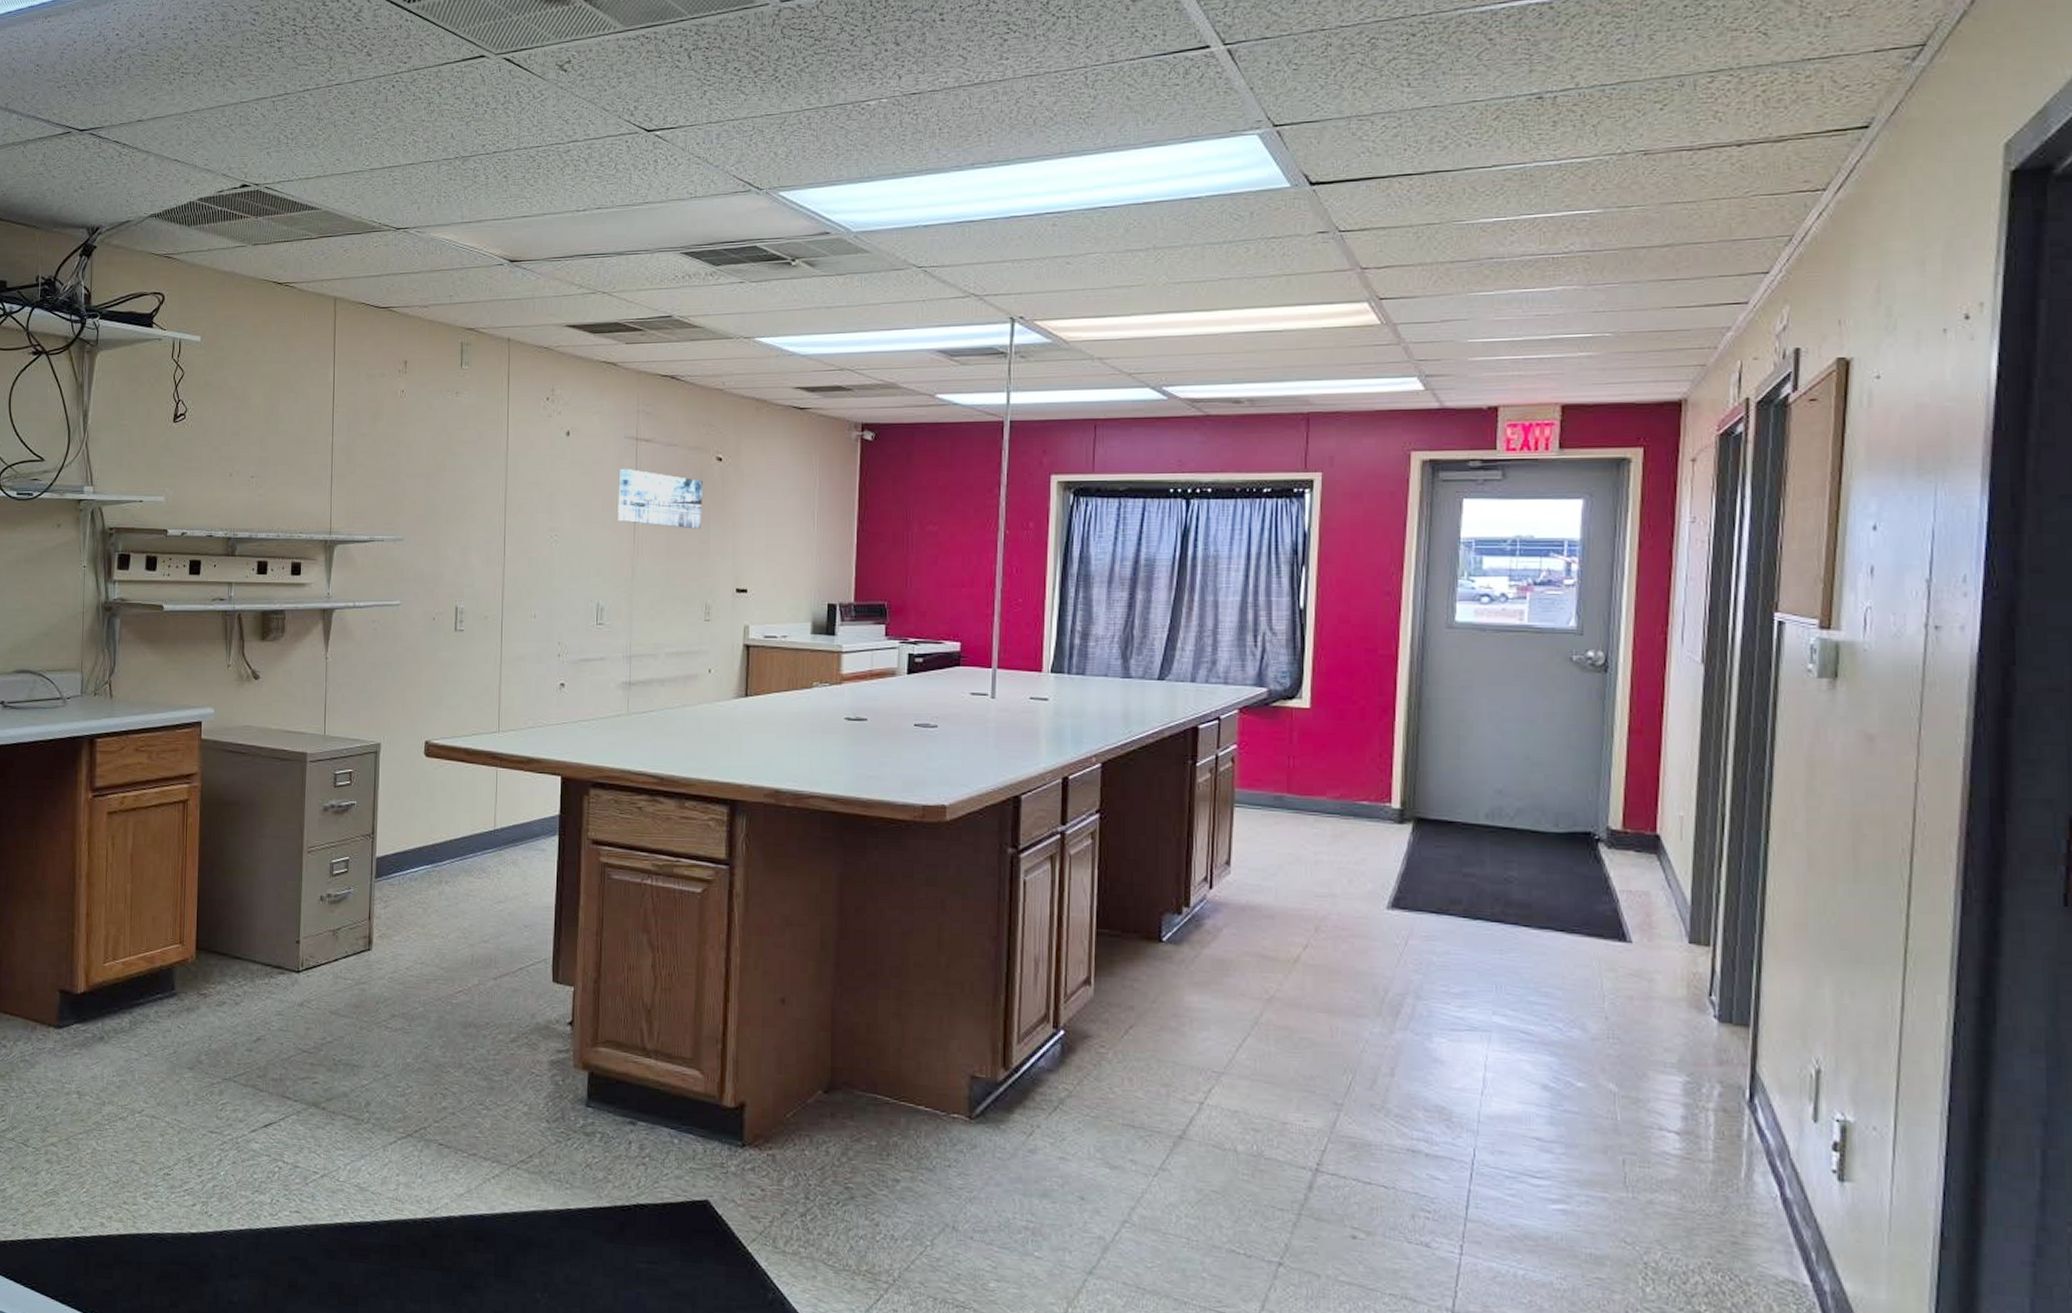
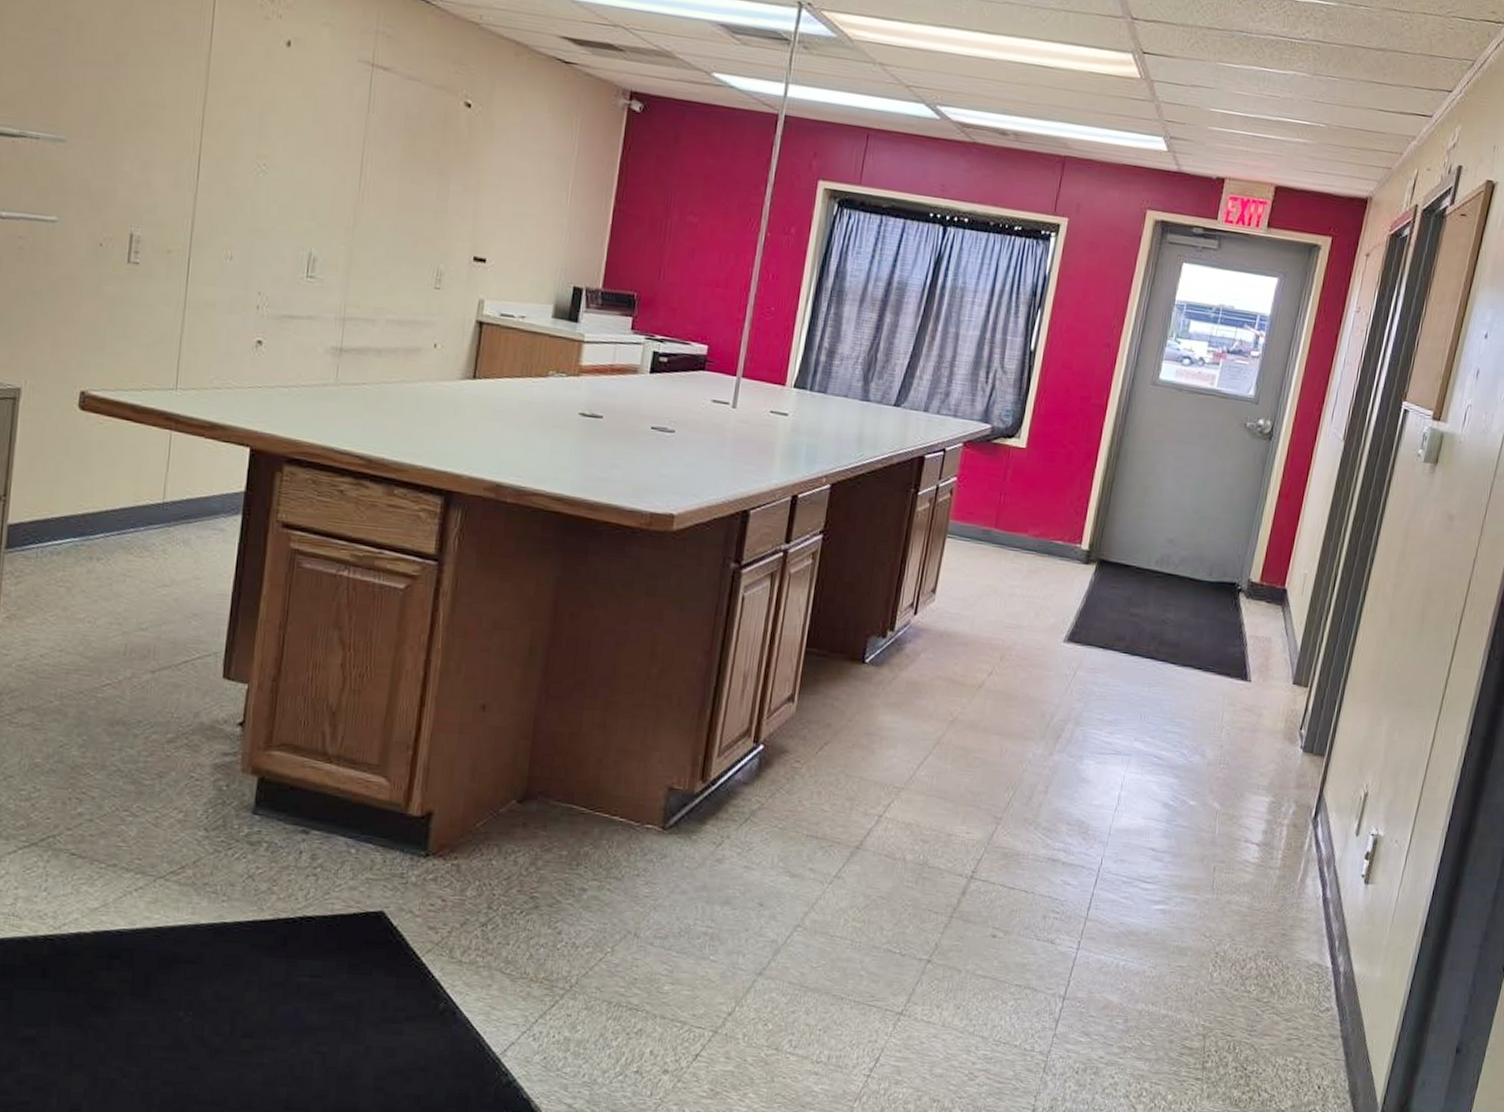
wall art: present [618,469,704,529] -> none [342,98,448,183]

